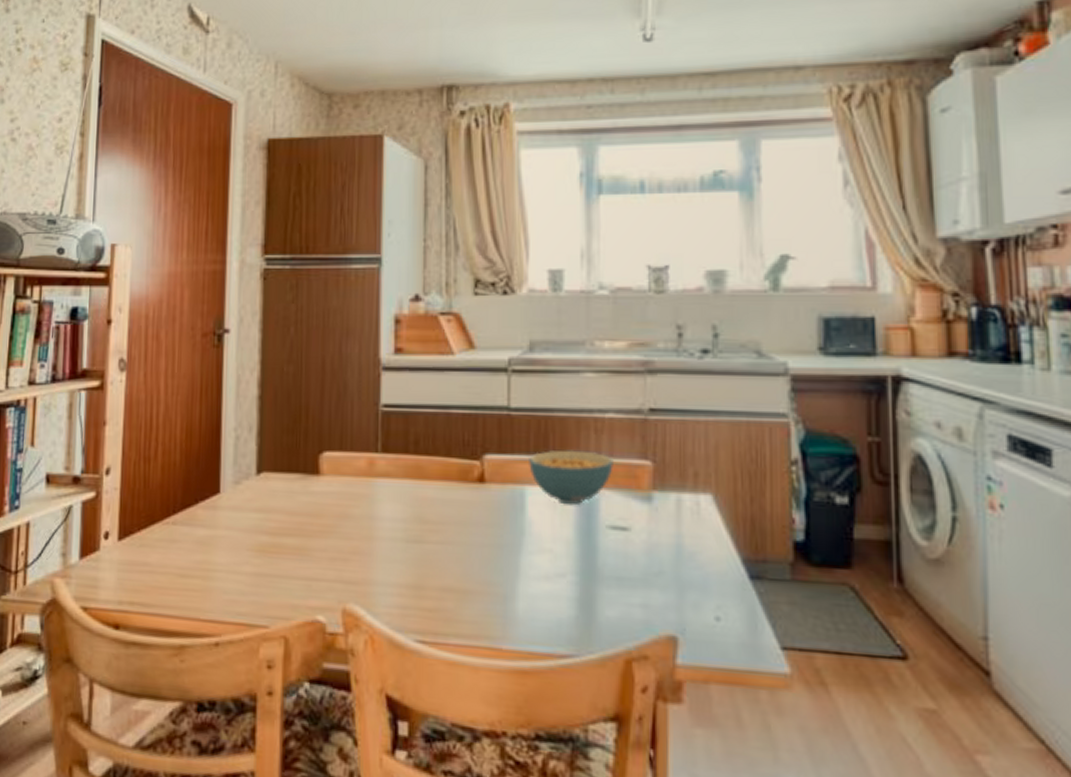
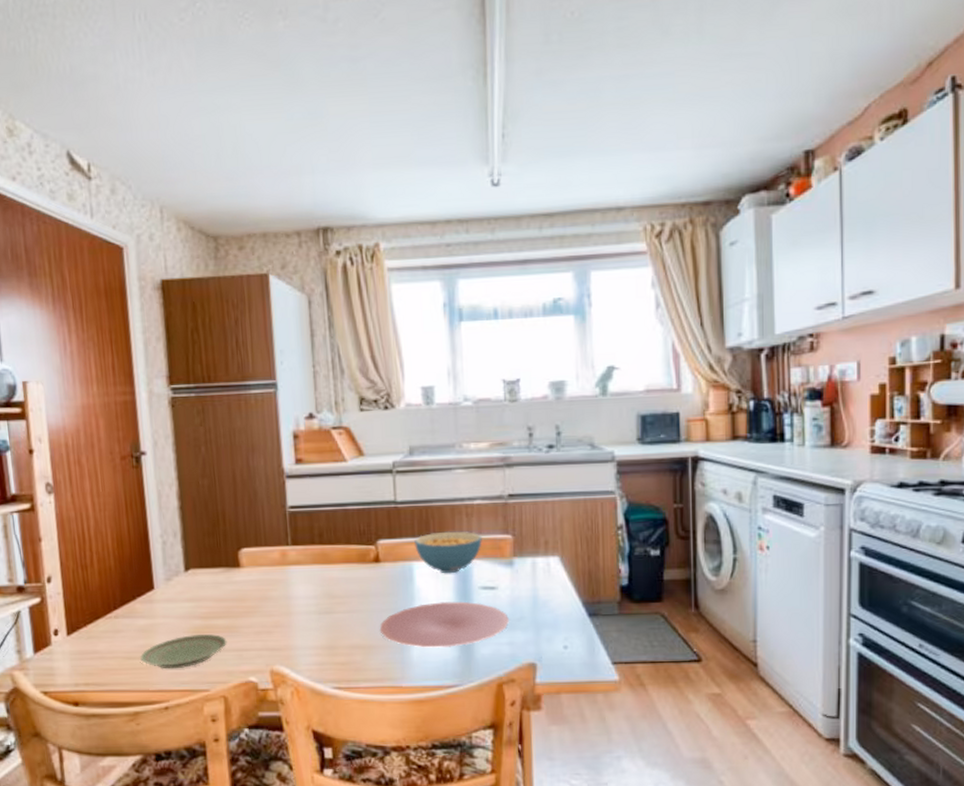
plate: none [195,553,296,596] -> present [140,633,227,670]
plate: none [478,541,645,603] -> present [379,601,510,648]

